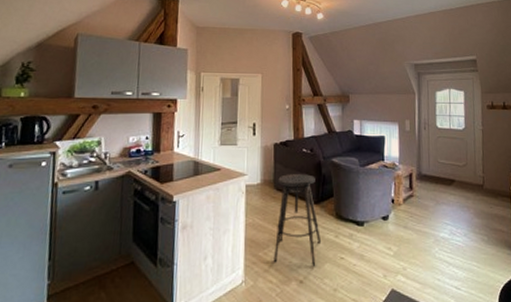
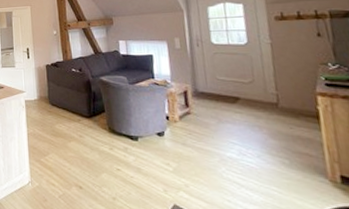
stool: present [273,174,322,267] -> none [52,91,97,175]

